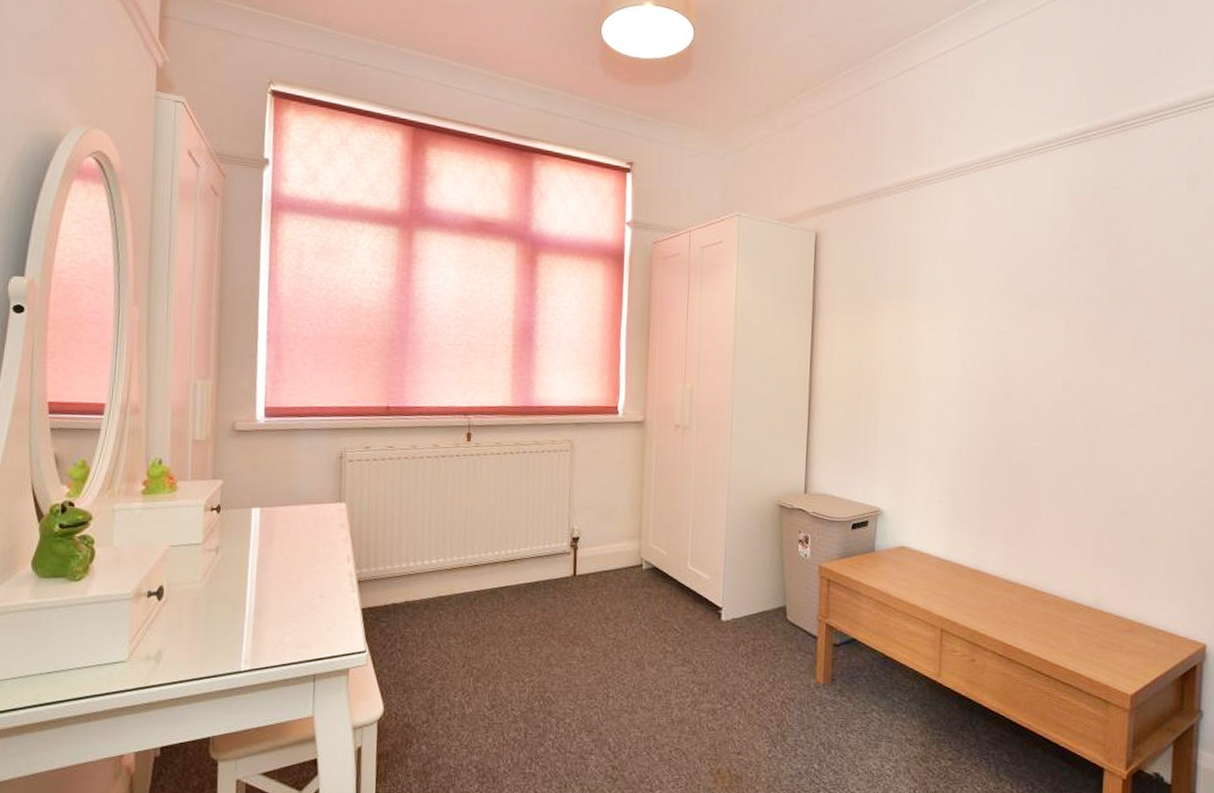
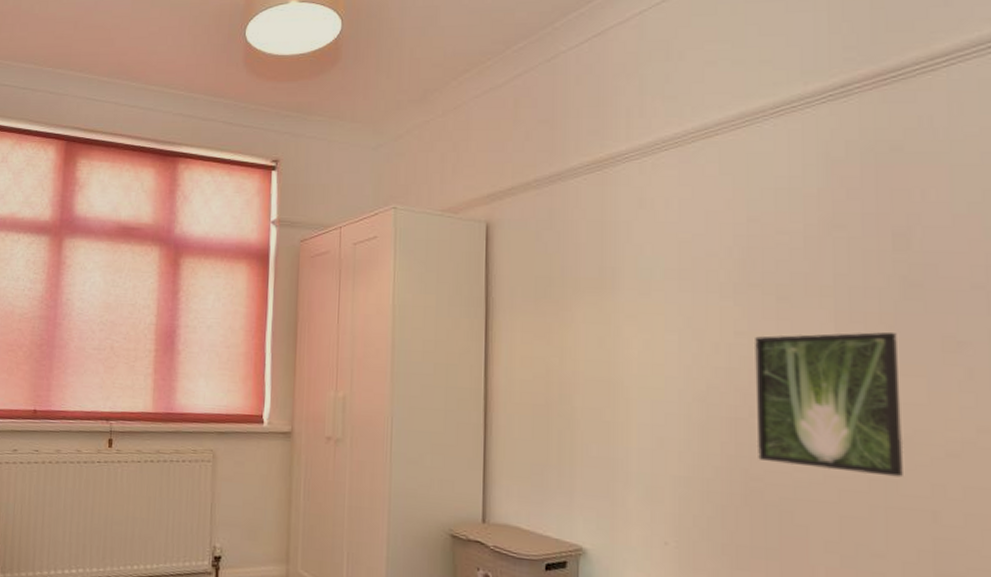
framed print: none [1008,331,1105,442] -> present [755,331,903,477]

